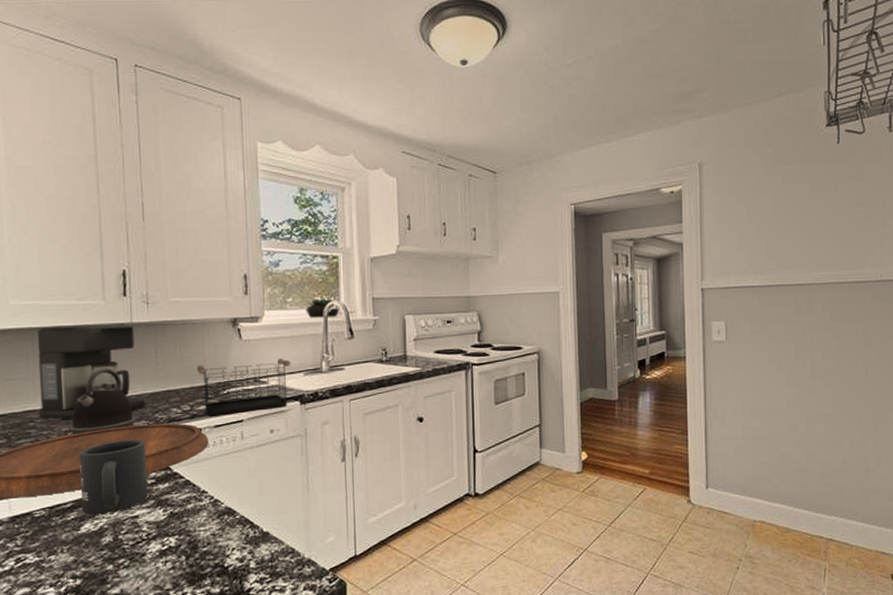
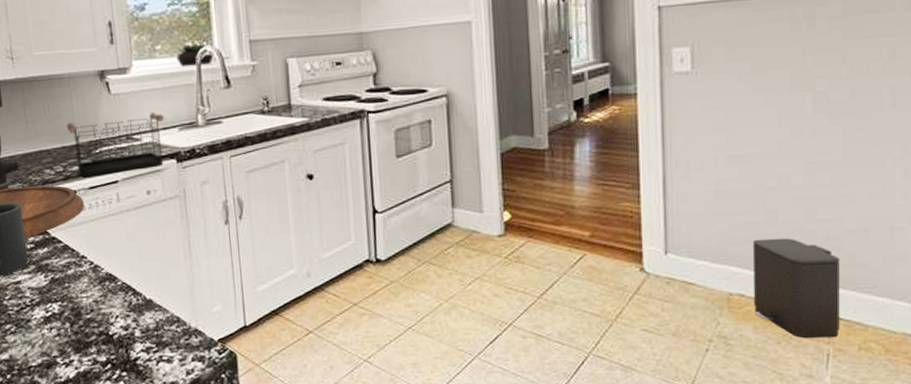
pedal bin: none [770,475,833,556] -> present [752,238,840,338]

